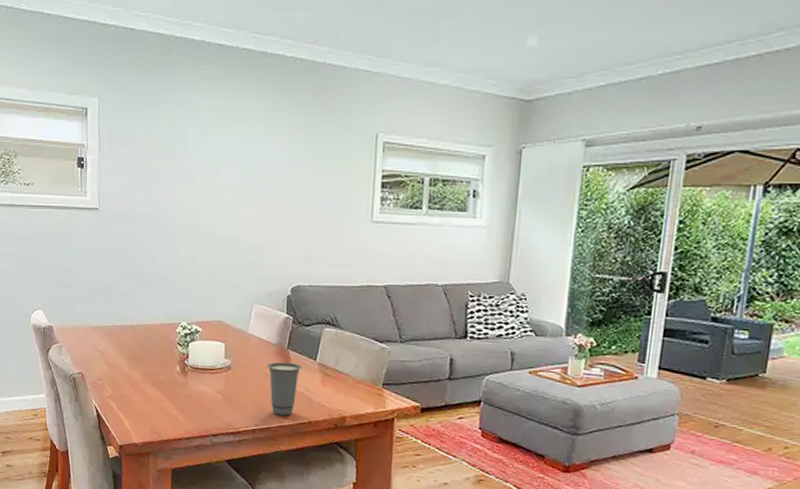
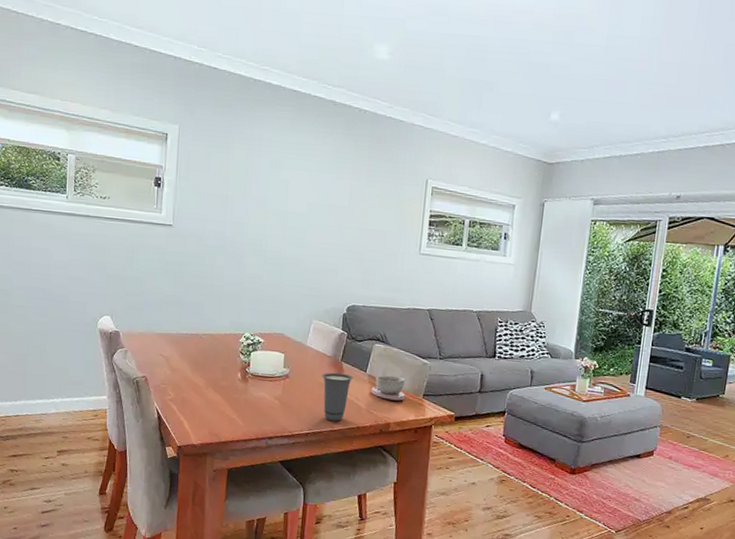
bowl: none [323,363,362,392] -> present [371,375,406,401]

